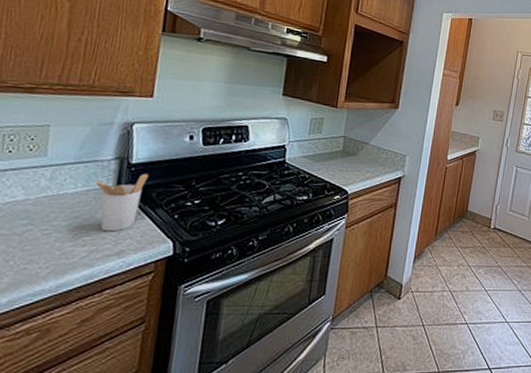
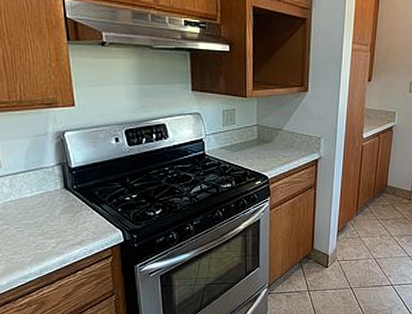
utensil holder: present [95,174,148,232] -> none [46,176,88,226]

